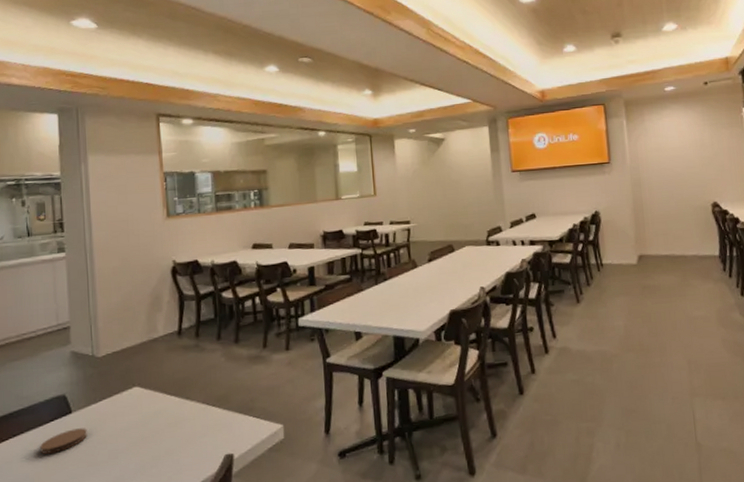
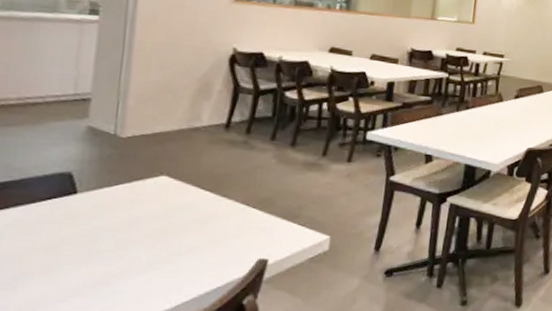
coaster: present [40,428,87,454] -> none [27,211,93,235]

